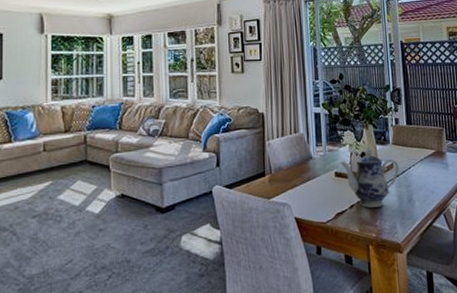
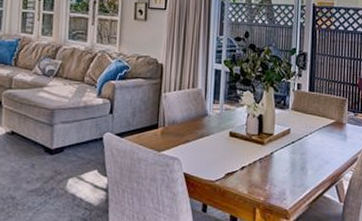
teapot: present [340,148,399,208] -> none [236,111,296,172]

